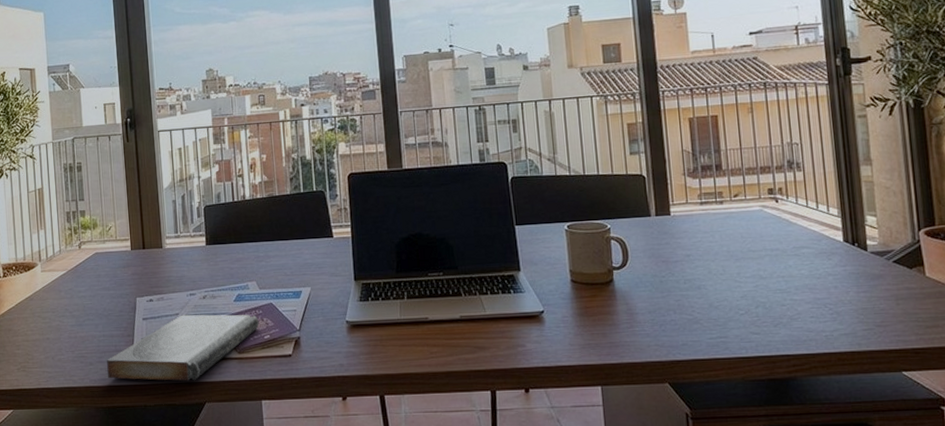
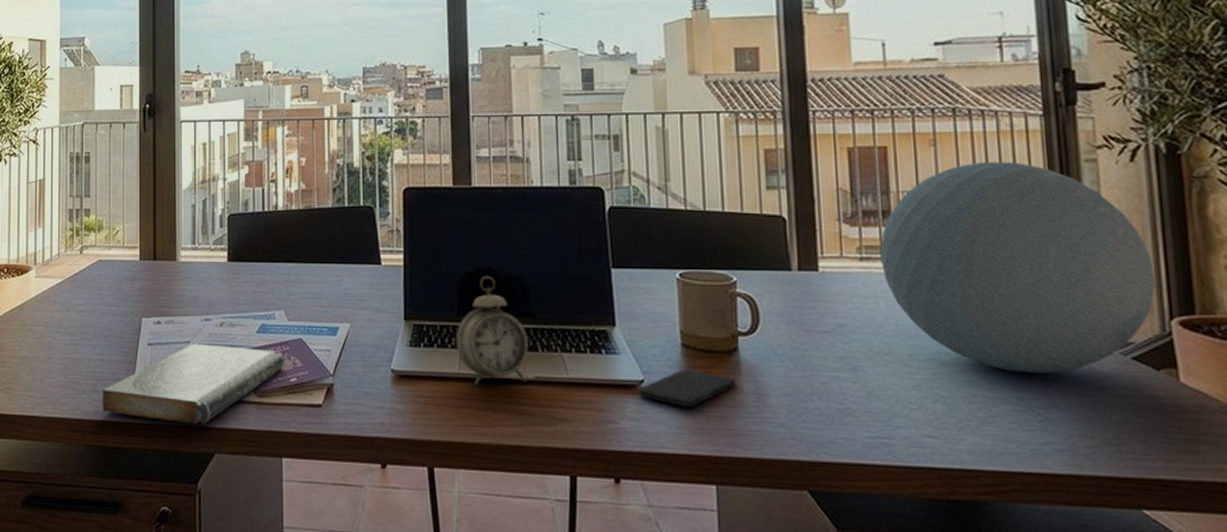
alarm clock: none [396,240,454,327] -> present [456,276,529,385]
smartphone: none [540,299,613,329] -> present [639,369,736,408]
decorative orb: none [715,121,909,279] -> present [880,161,1156,374]

